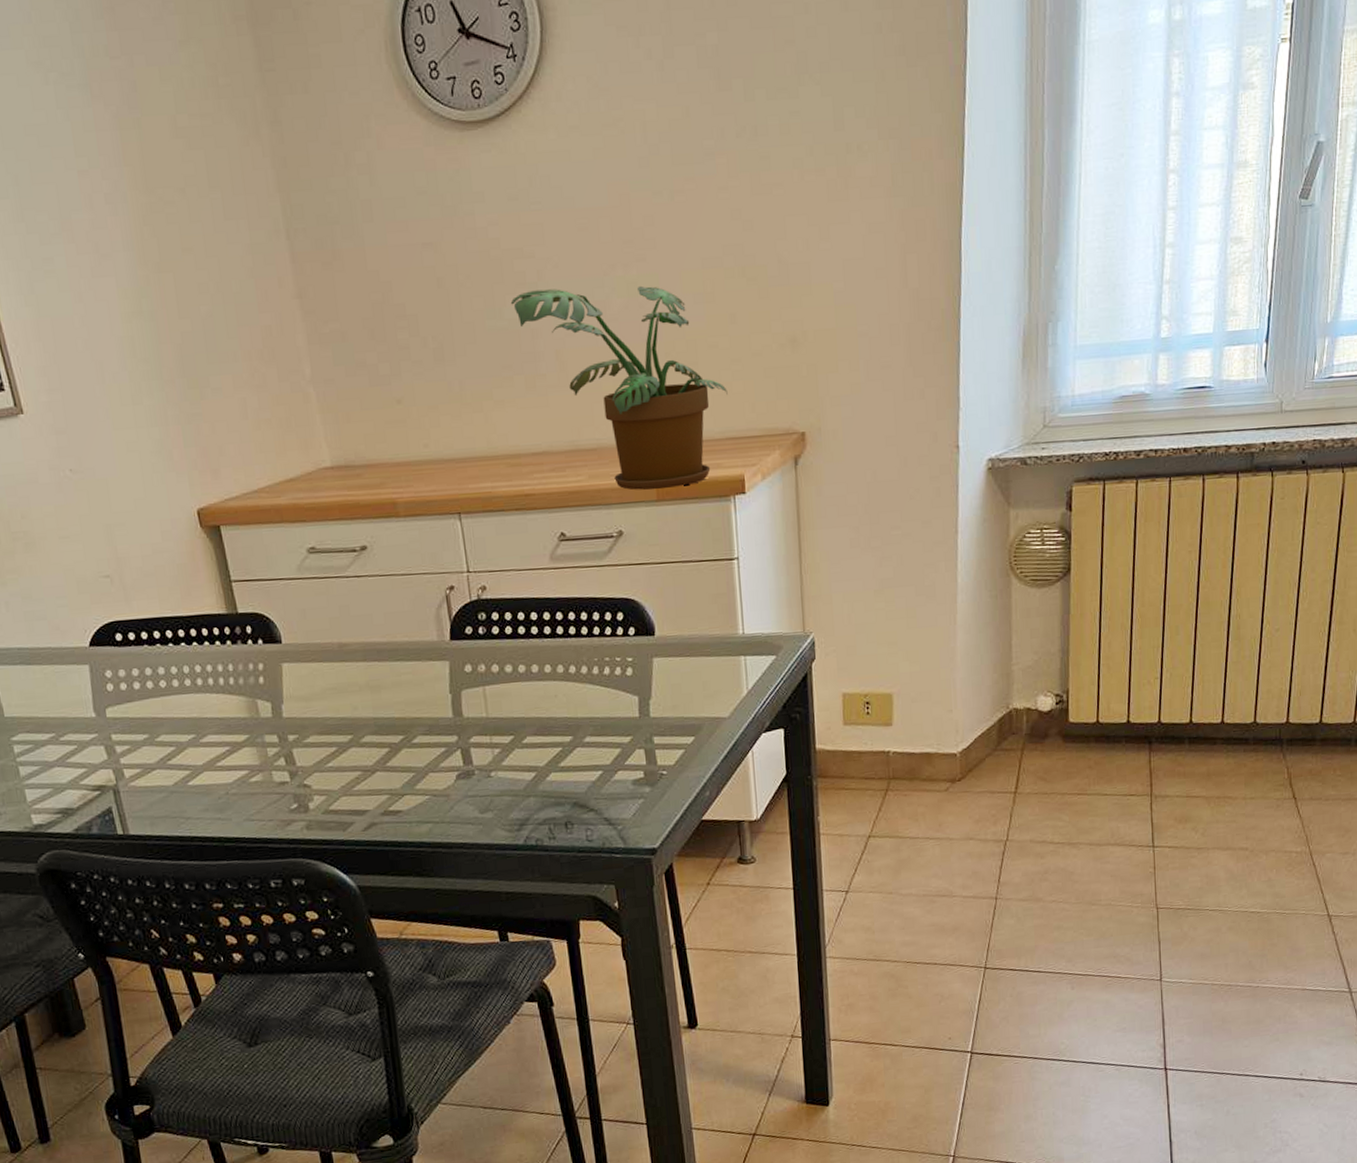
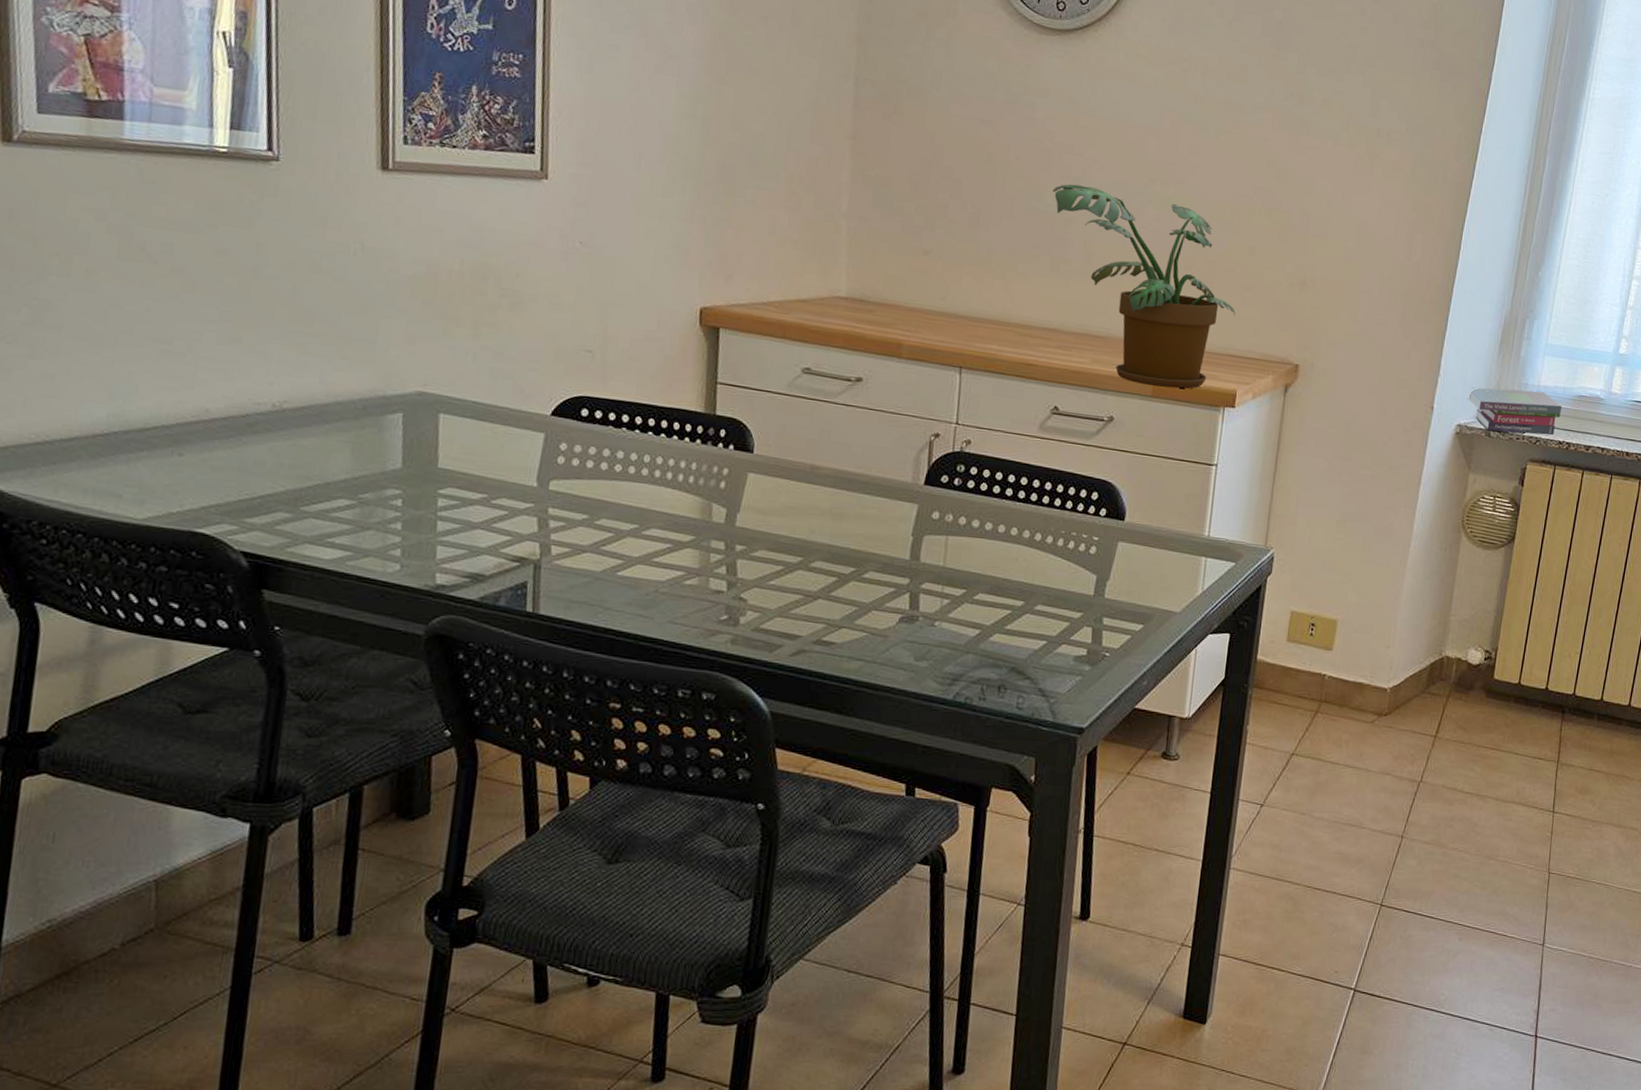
books: none [994,401,1103,459] -> present [1467,387,1562,436]

